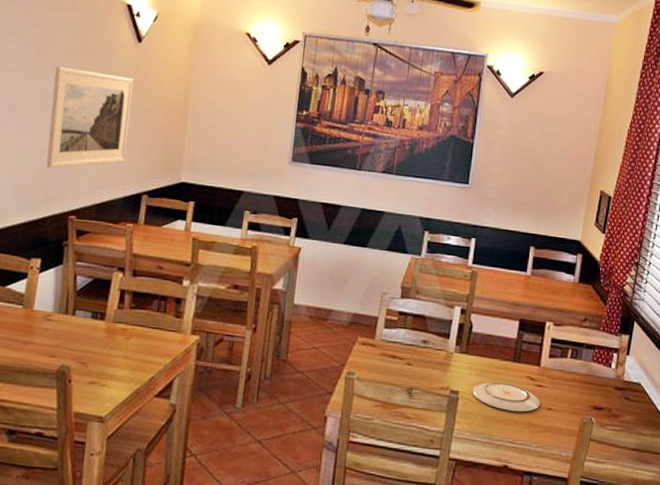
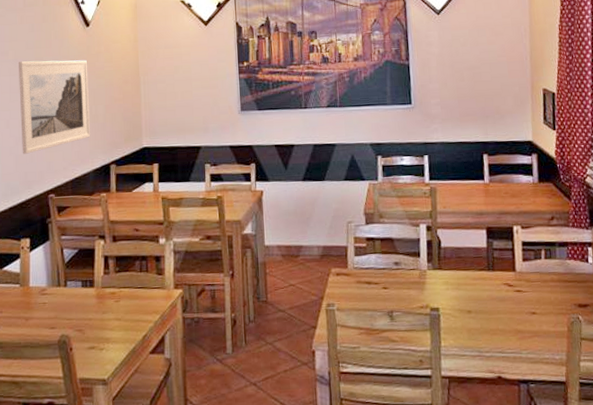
plate: present [472,382,540,412] -> none [452,293,523,321]

